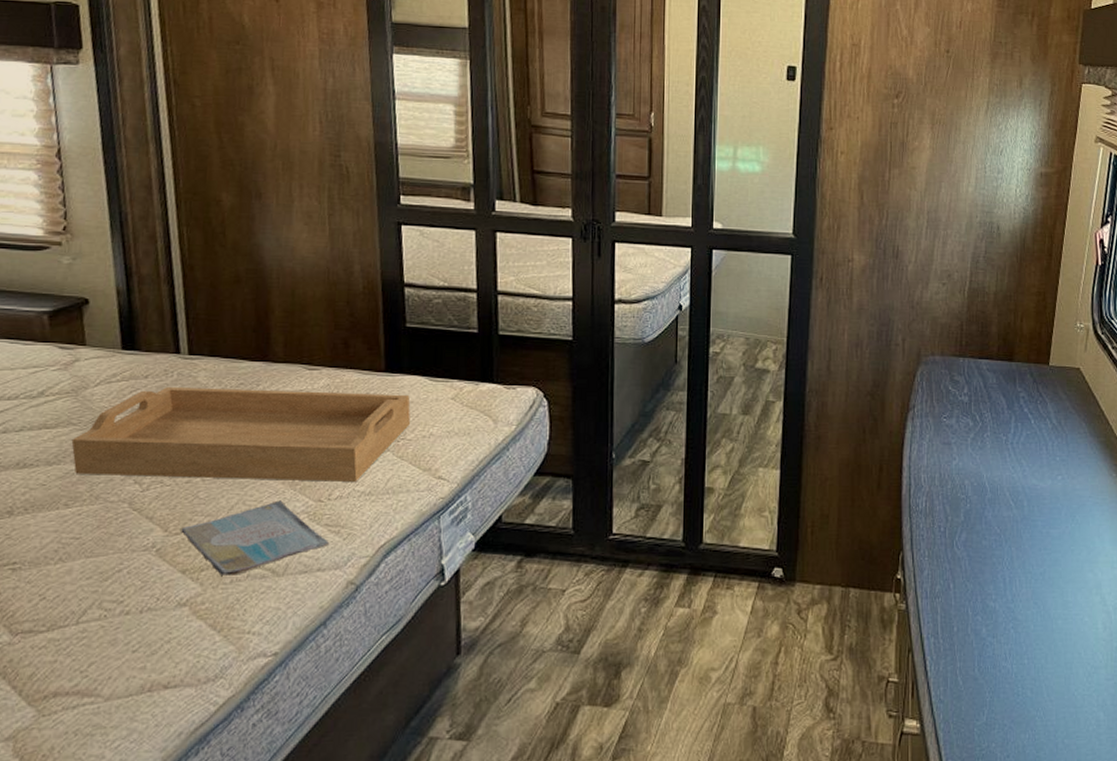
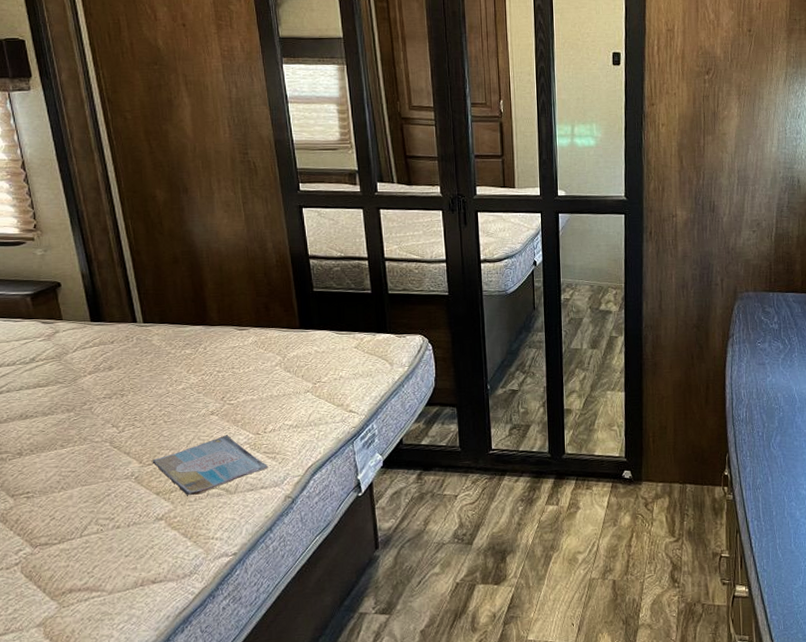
serving tray: present [71,387,411,482] -> none [60,346,323,422]

